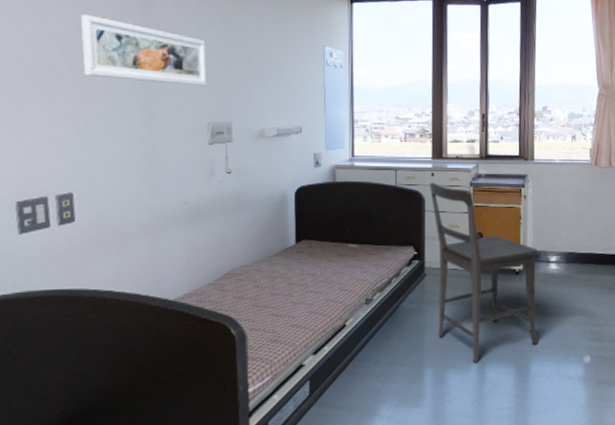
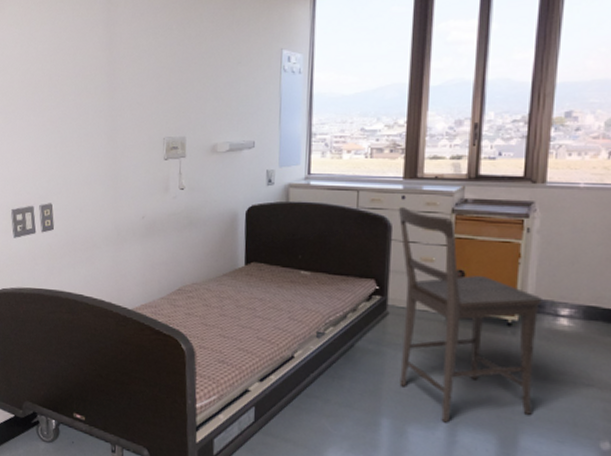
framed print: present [80,15,207,85] -> none [57,35,164,100]

